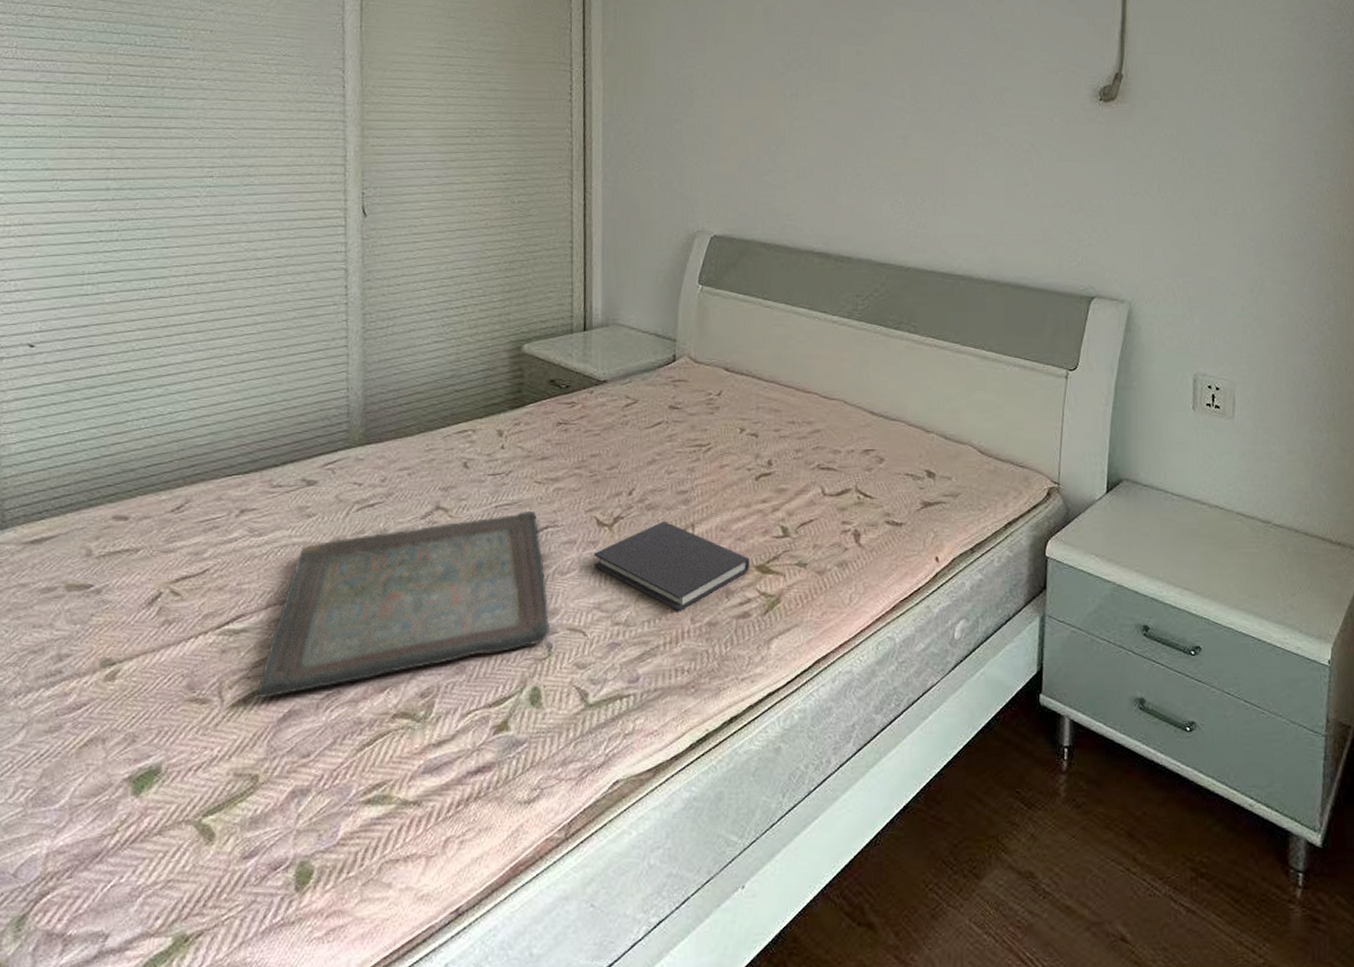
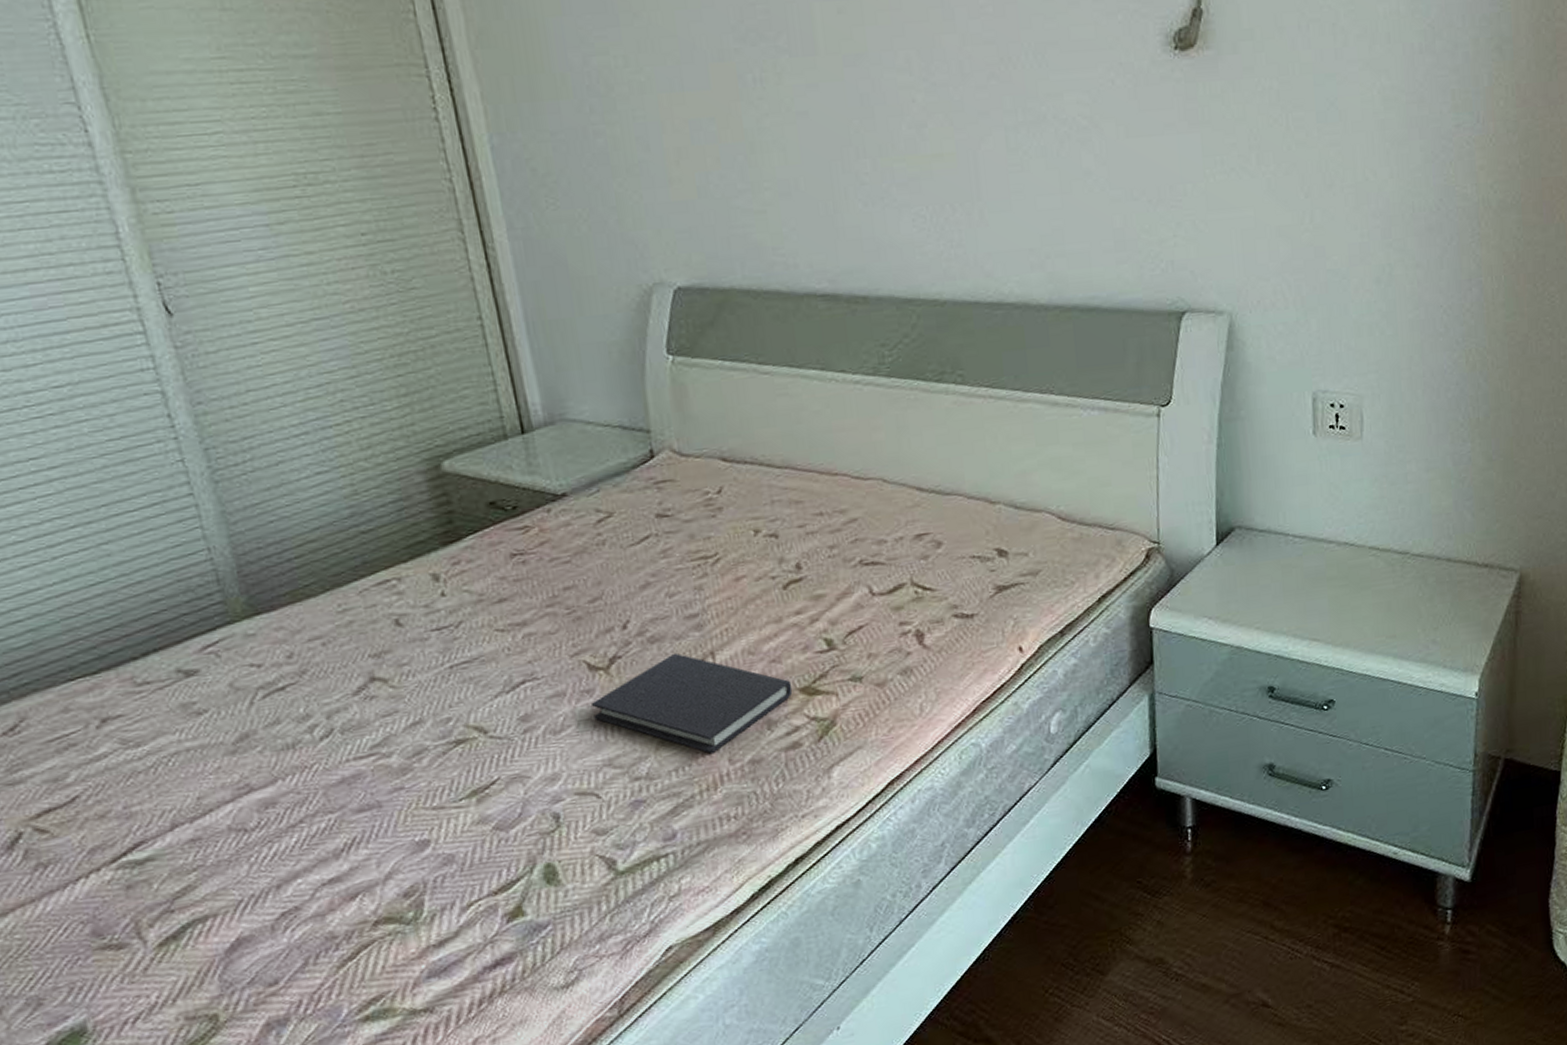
serving tray: present [257,511,550,698] -> none [187,666,553,931]

